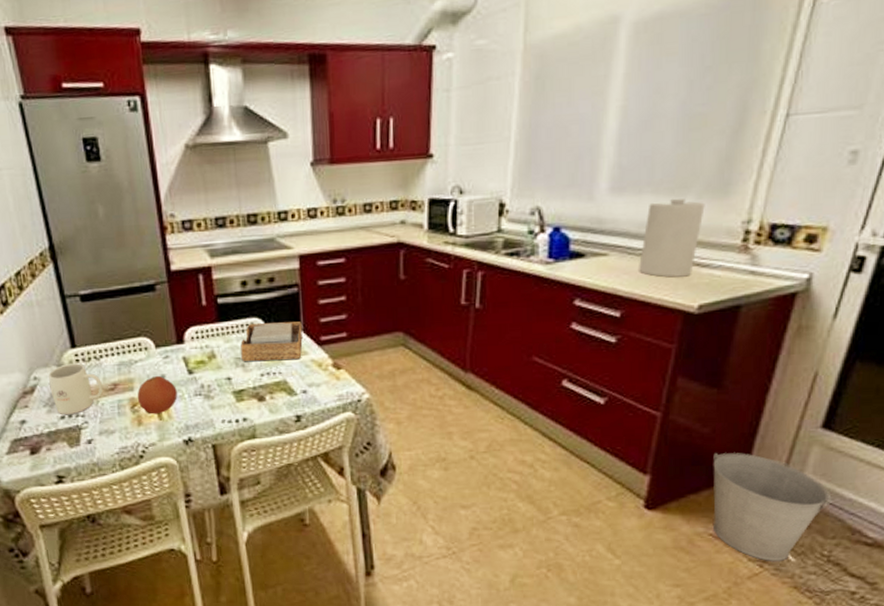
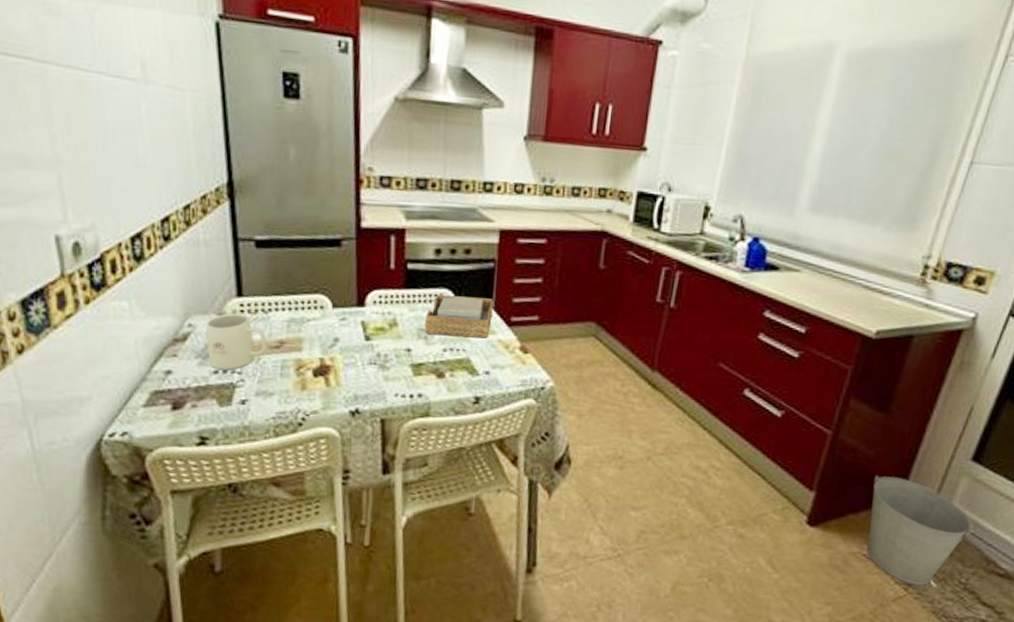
fruit: present [137,375,177,415] -> none [304,337,350,380]
paper towel holder: present [639,198,705,278] -> none [827,225,892,302]

